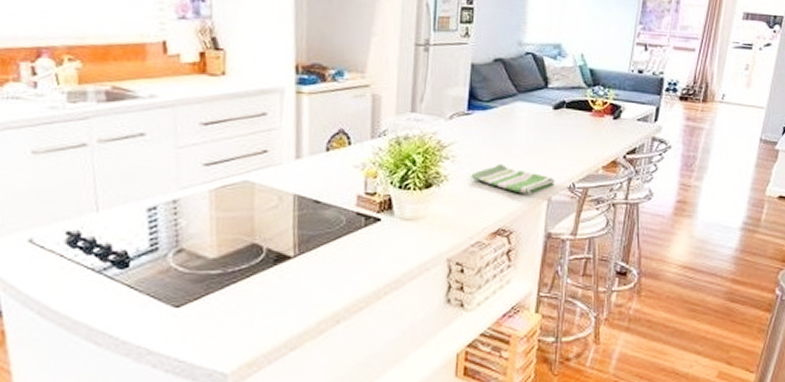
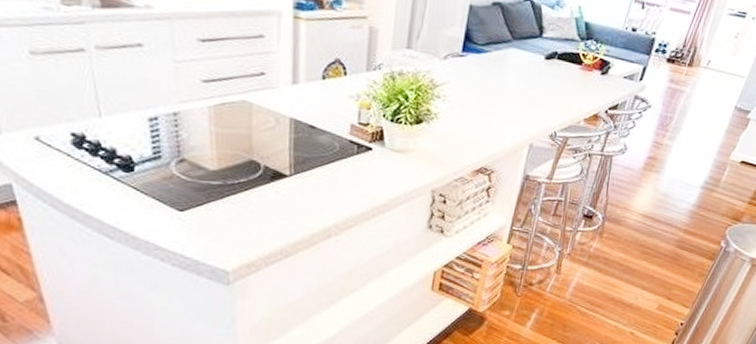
dish towel: present [471,164,555,194] -> none [459,107,539,139]

